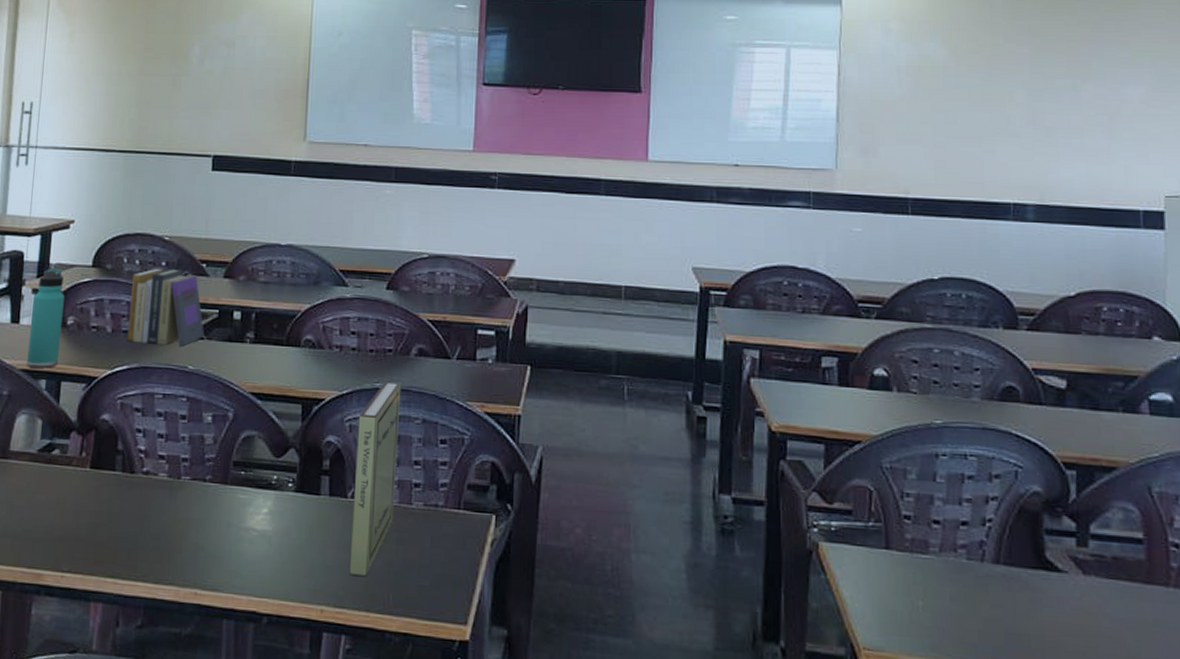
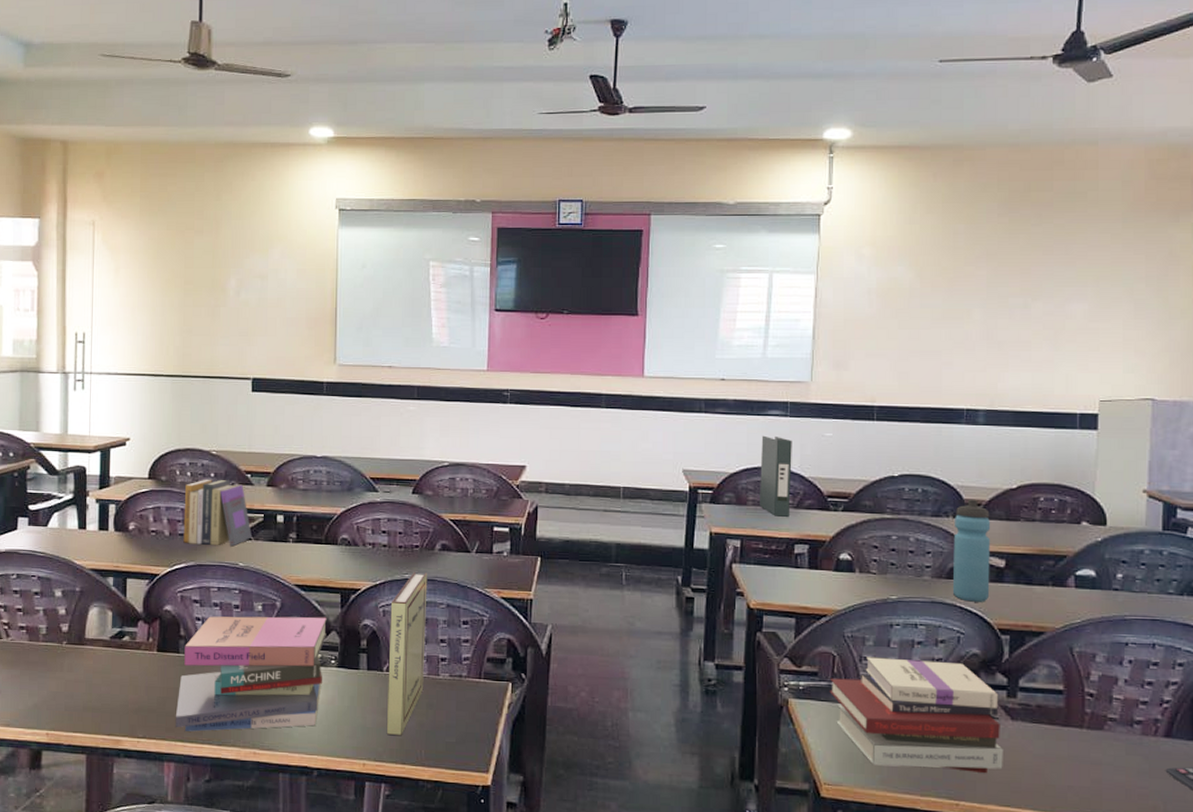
thermos bottle: present [26,268,65,368] -> none [95,480,125,567]
books: none [105,428,286,566] -> present [175,616,328,732]
binder: none [780,229,817,324] -> present [760,435,792,517]
books: none [866,493,1076,640] -> present [829,657,1003,773]
water bottle: none [1005,307,1050,430] -> present [952,499,991,602]

